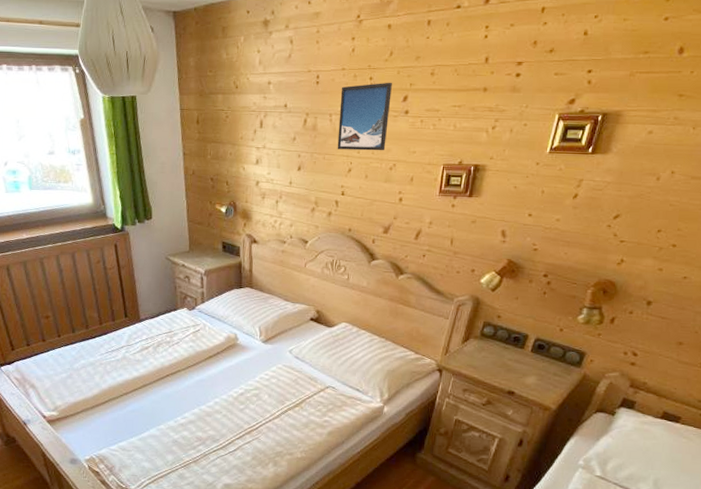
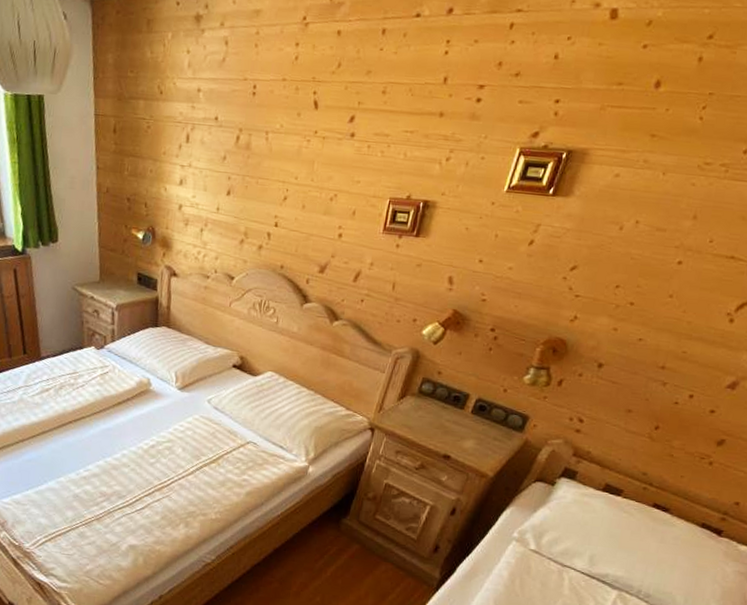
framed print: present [337,82,392,151] -> none [272,98,338,179]

